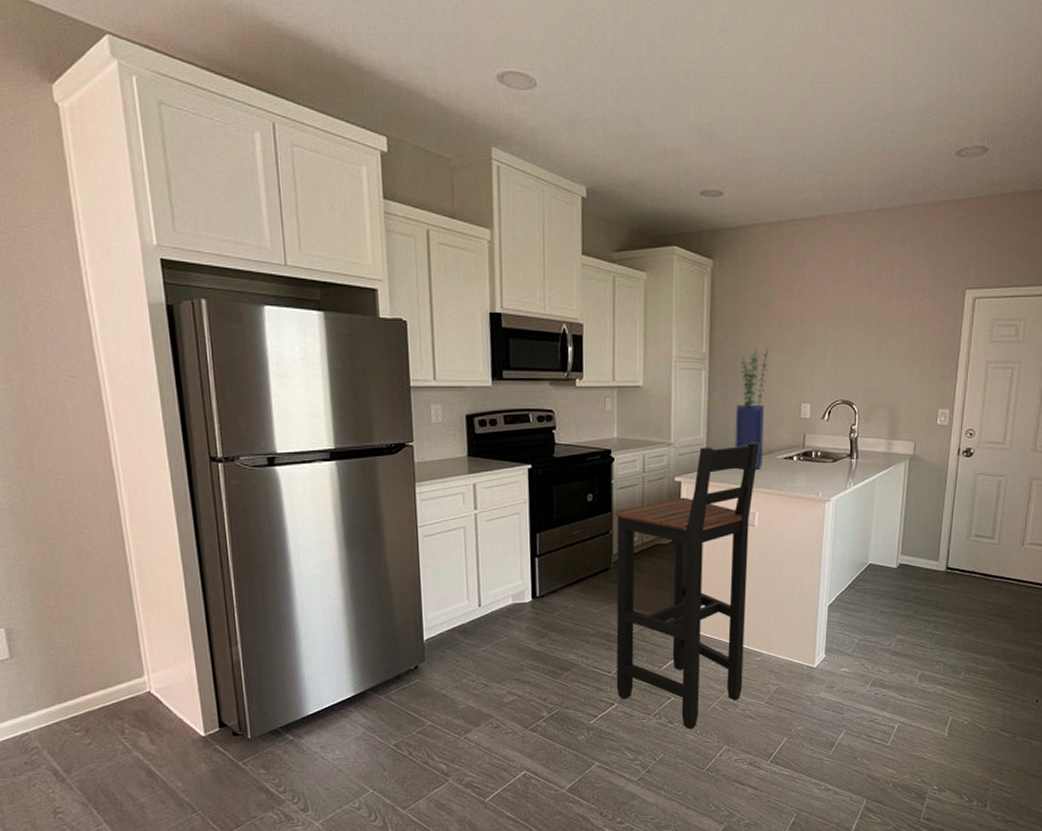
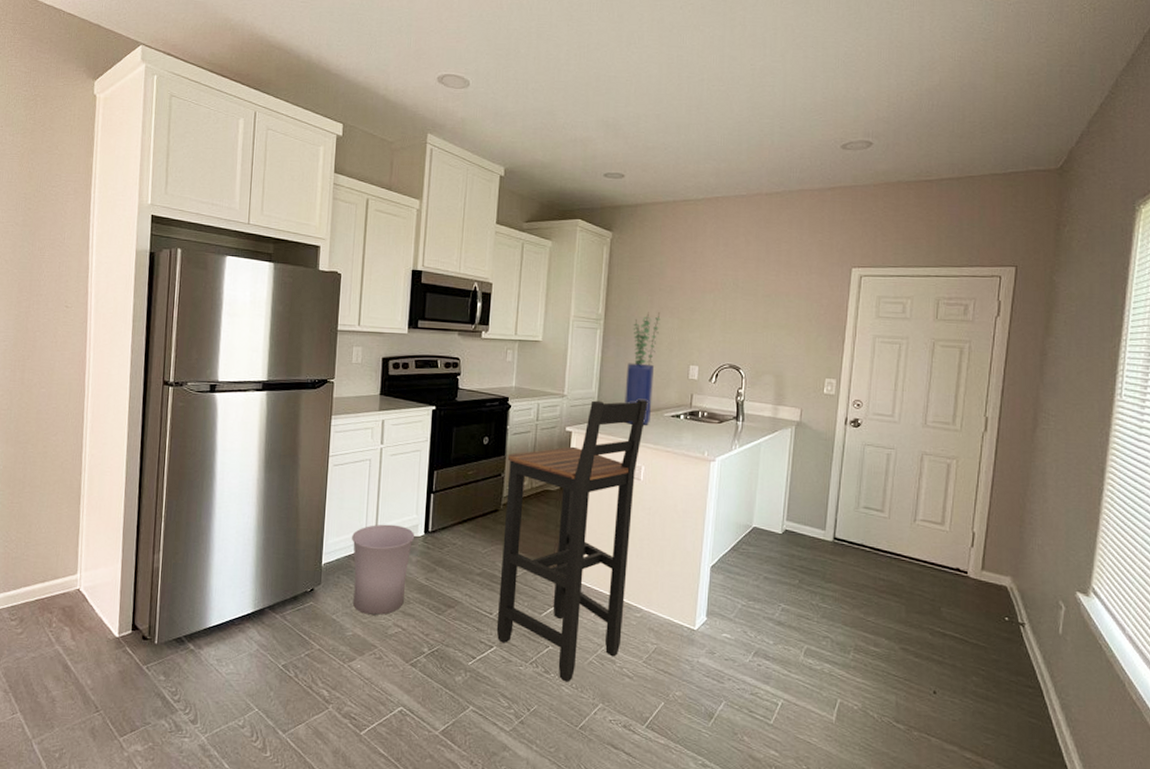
waste bin: none [453,593,522,686] -> present [352,524,415,615]

